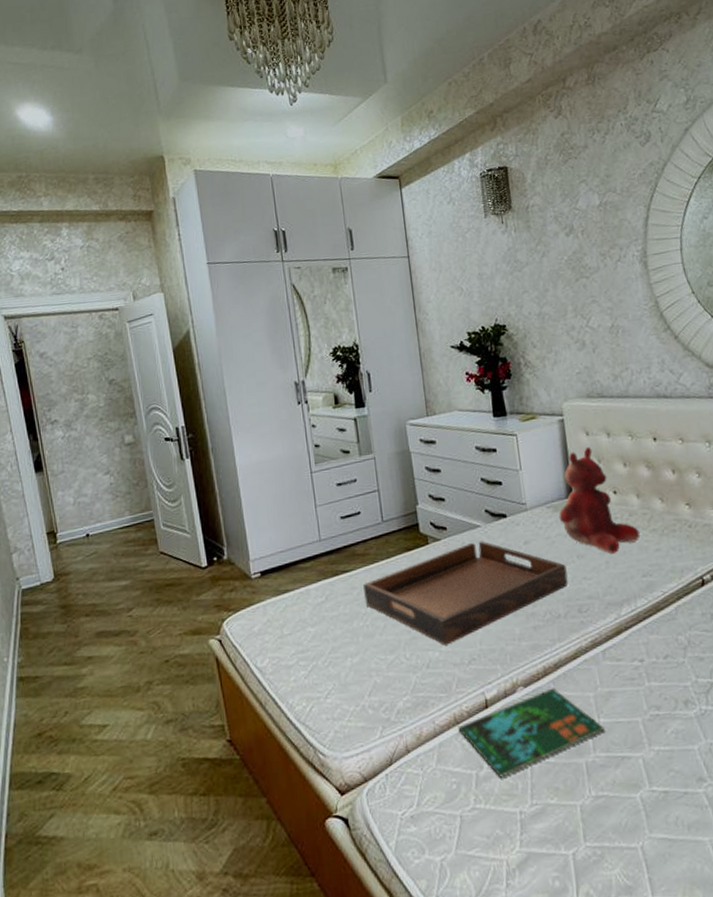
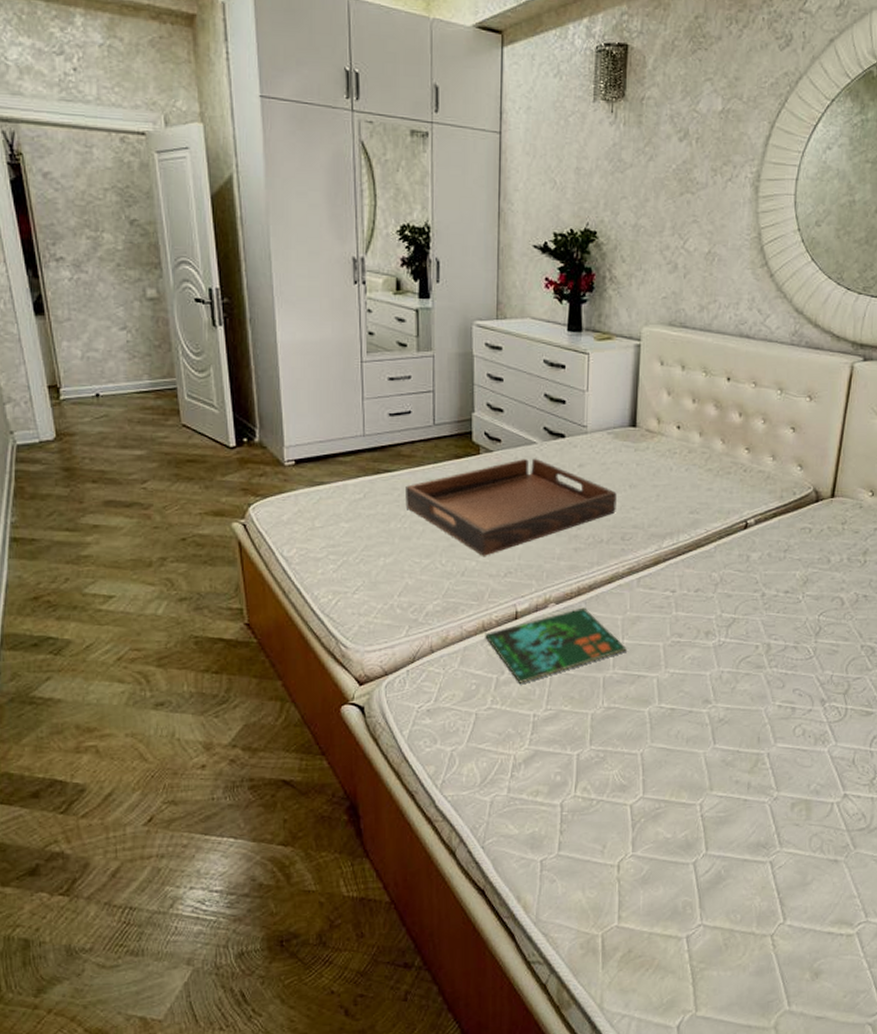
teddy bear: present [559,447,640,554] -> none [618,378,695,487]

